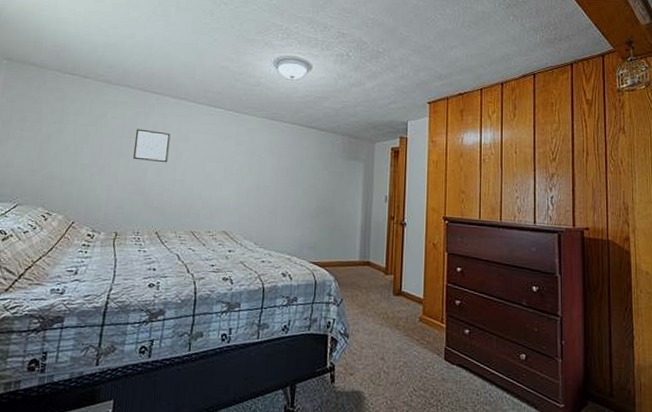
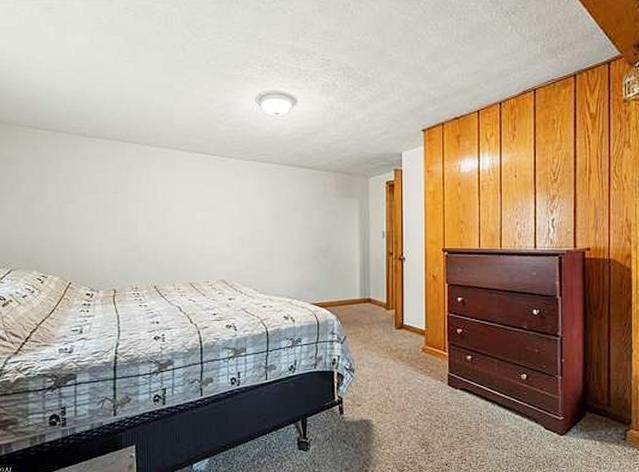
wall art: present [132,129,171,163] -> none [119,182,157,216]

